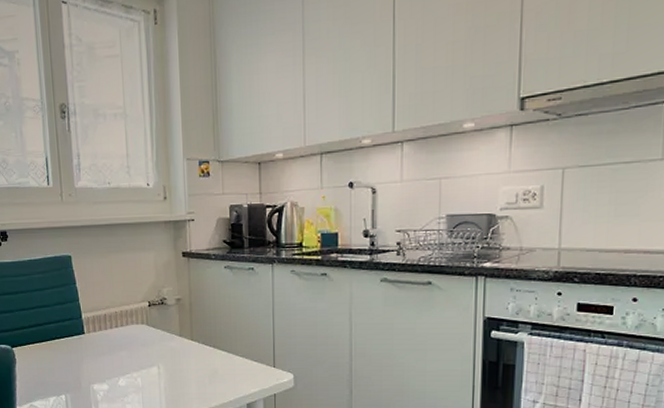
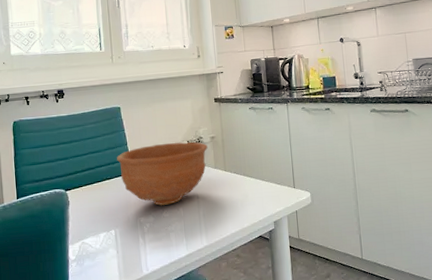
bowl: none [67,303,172,373] -> present [117,142,208,205]

